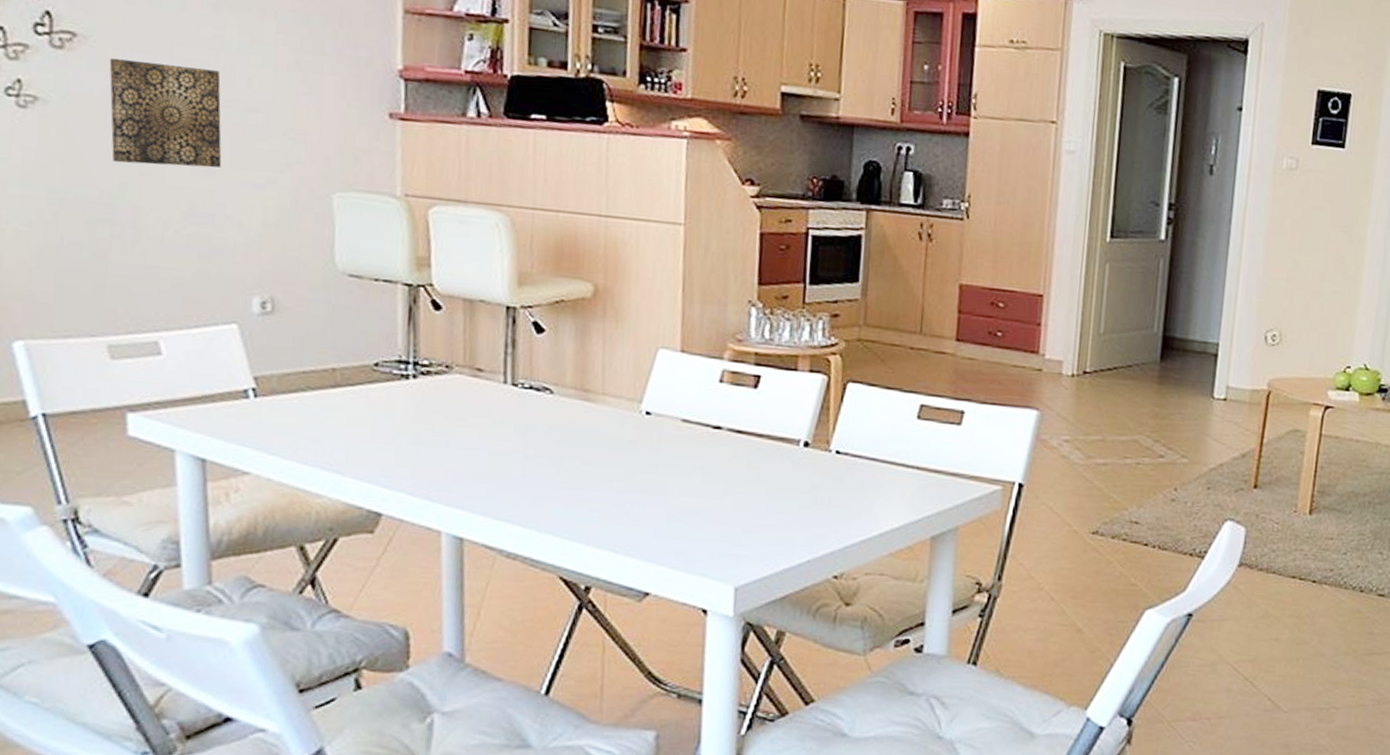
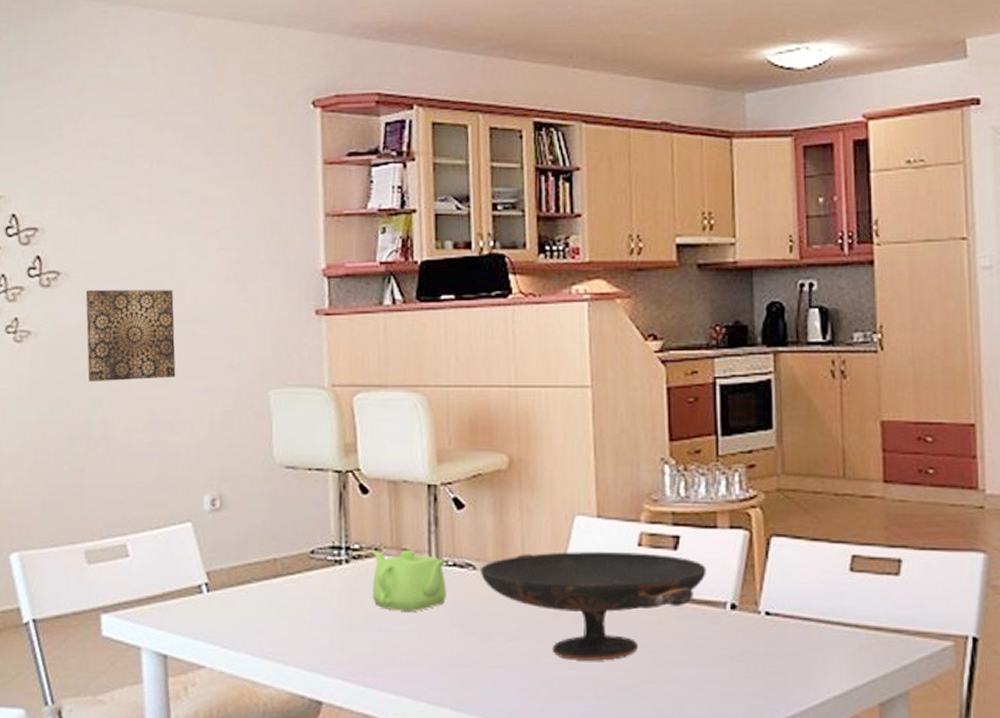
teapot: none [441,367,523,432] -> present [371,549,447,613]
decorative bowl: none [557,382,784,488] -> present [480,552,706,661]

